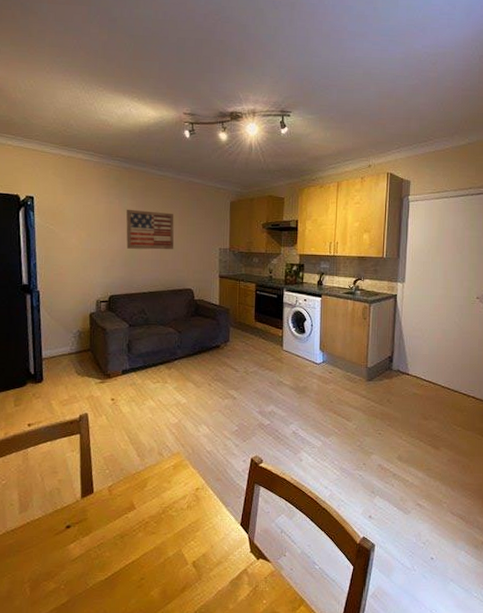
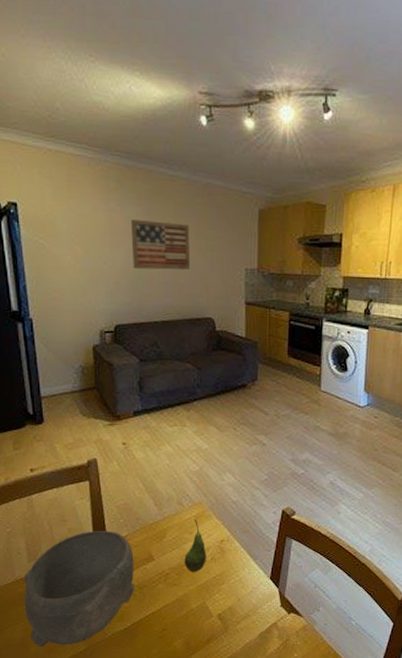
bowl: none [12,481,117,600] -> present [24,530,135,648]
fruit: none [163,469,183,520] -> present [184,520,206,573]

